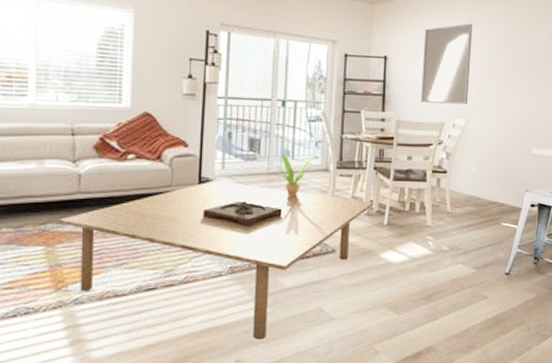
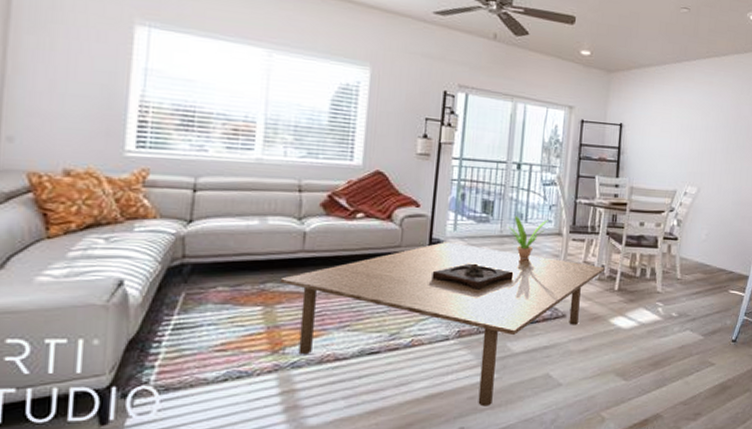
home mirror: present [420,23,473,105] -> none [654,95,706,173]

